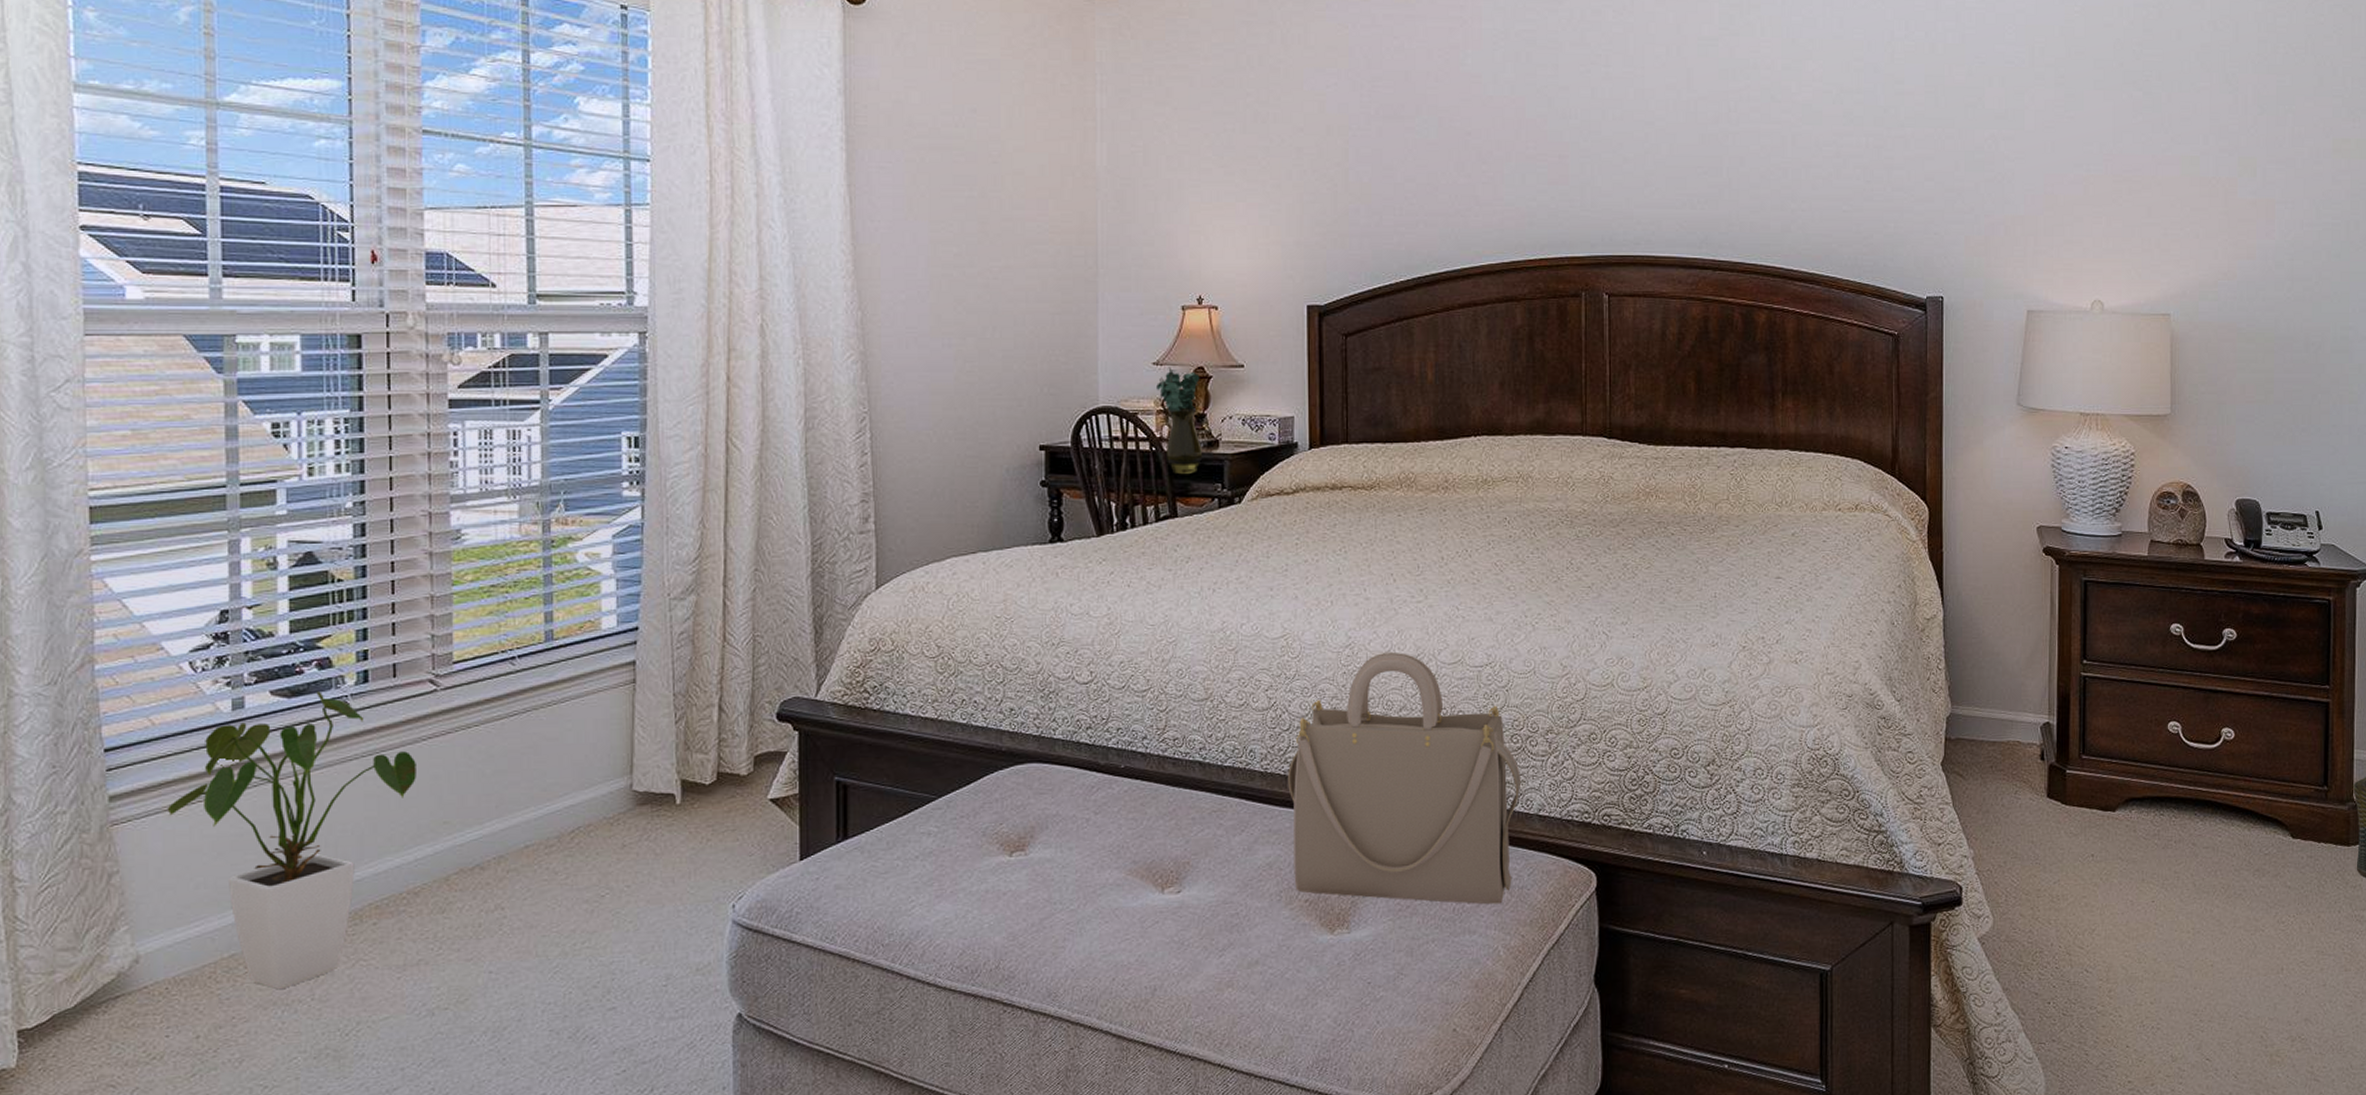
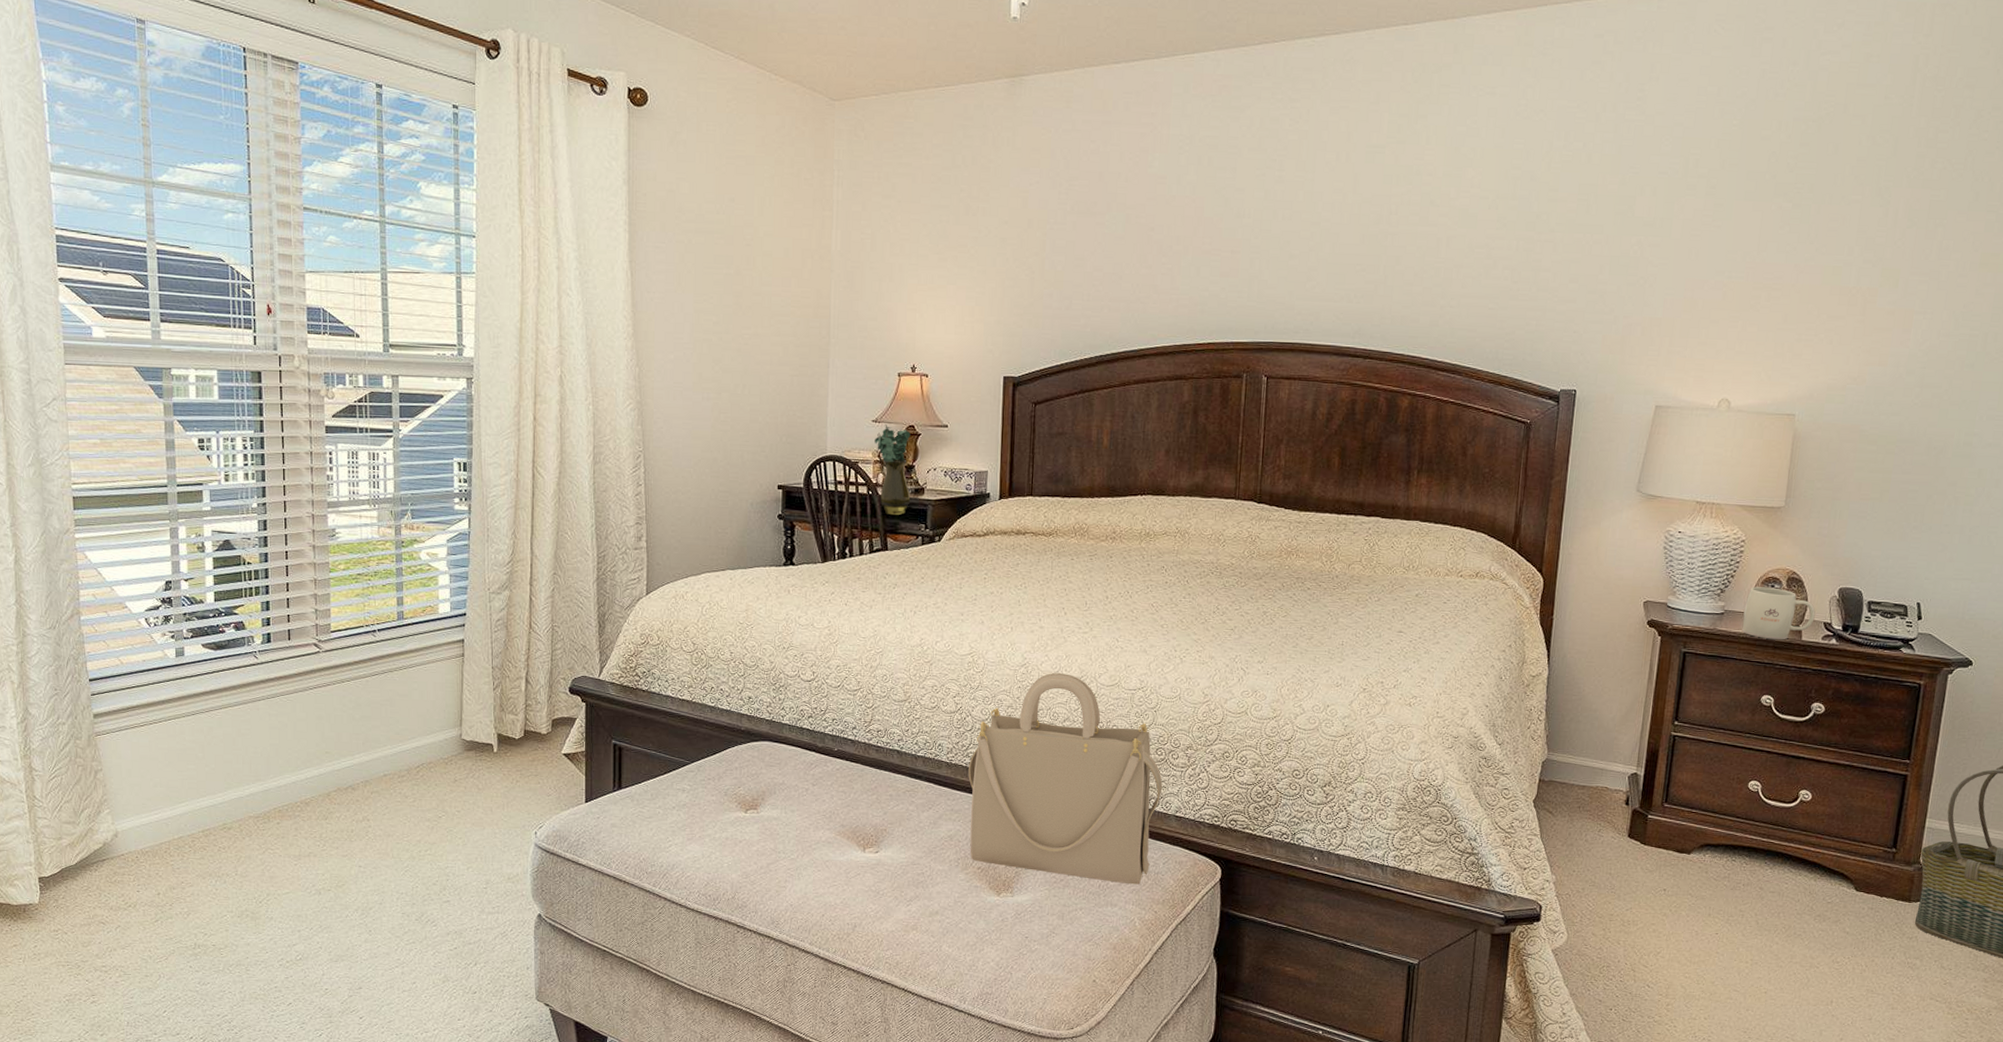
house plant: present [167,691,416,990] -> none [133,647,306,866]
mug: none [2142,503,2215,561] -> present [1741,587,1816,640]

